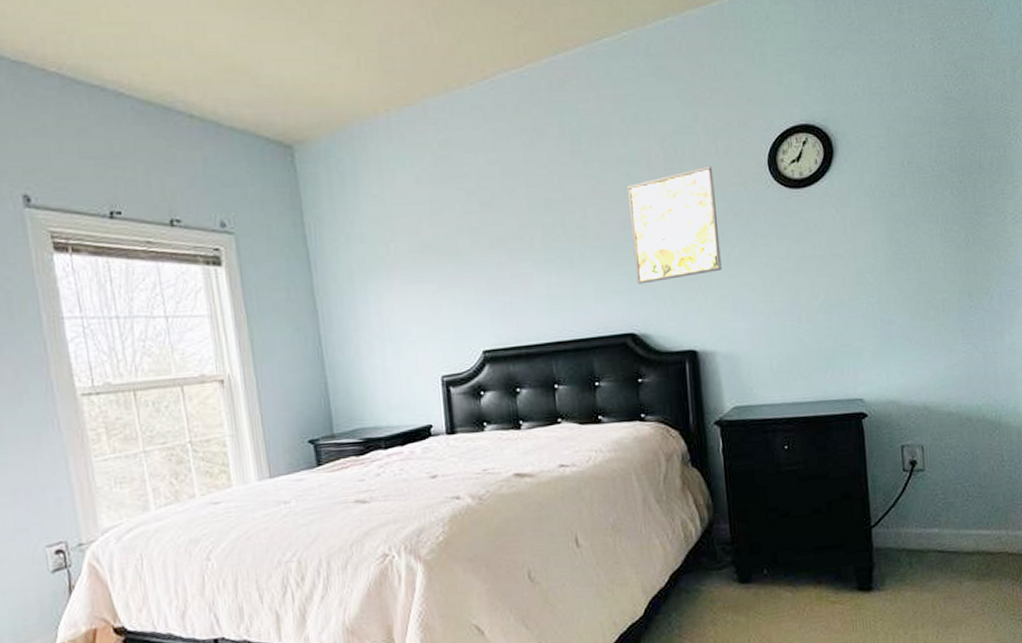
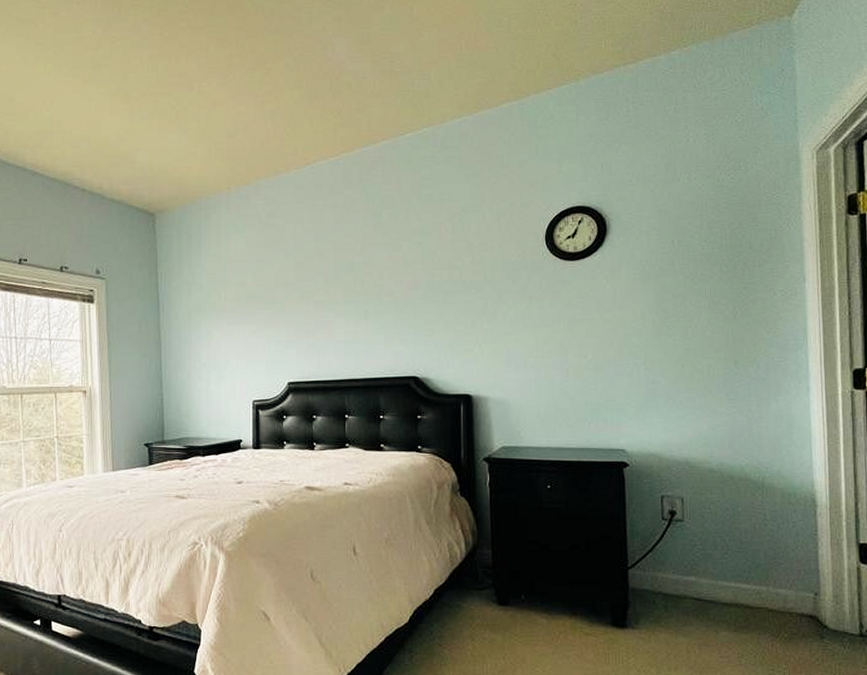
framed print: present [627,166,722,284] -> none [419,239,498,336]

